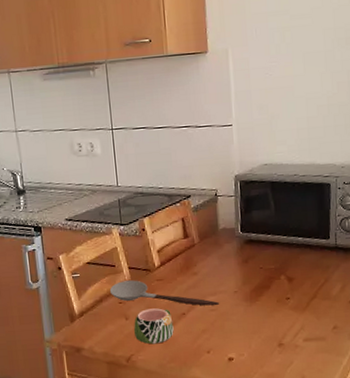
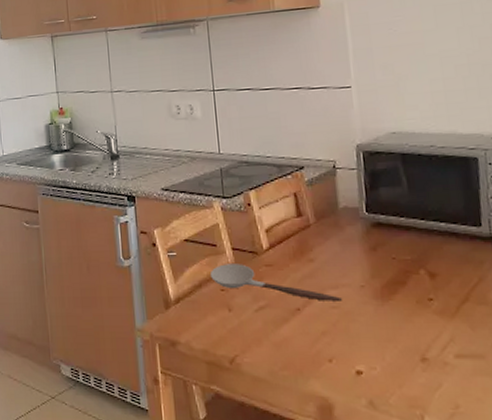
mug: present [133,308,174,345] -> none [238,300,287,345]

